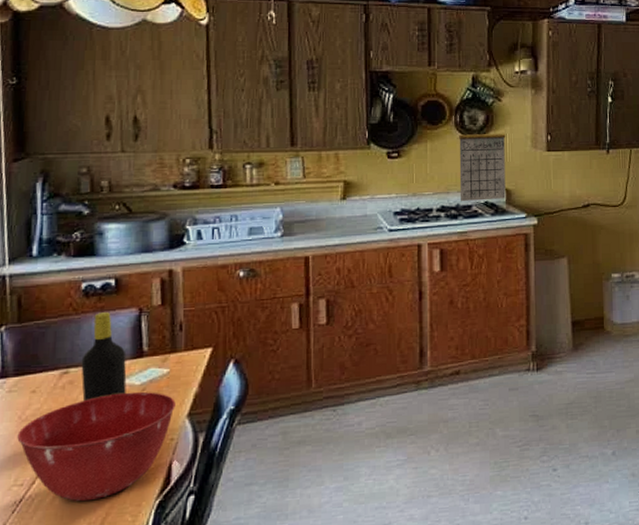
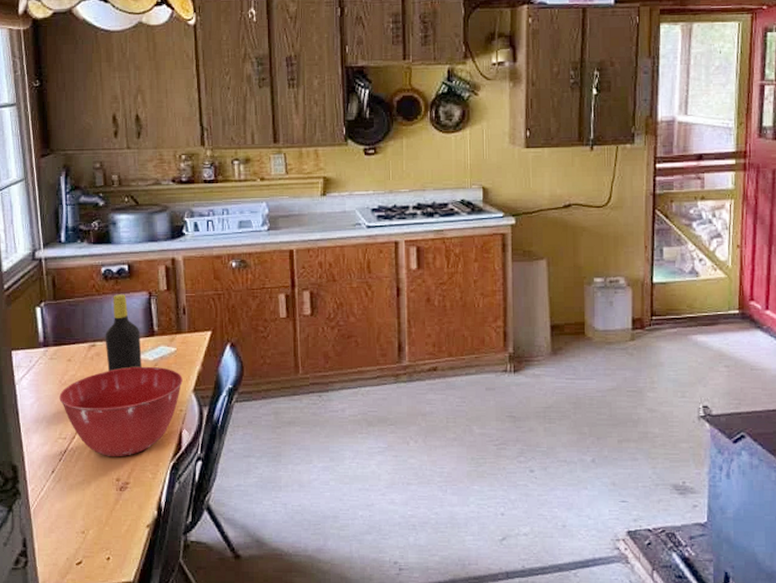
calendar: present [459,119,506,201] -> none [435,114,483,199]

